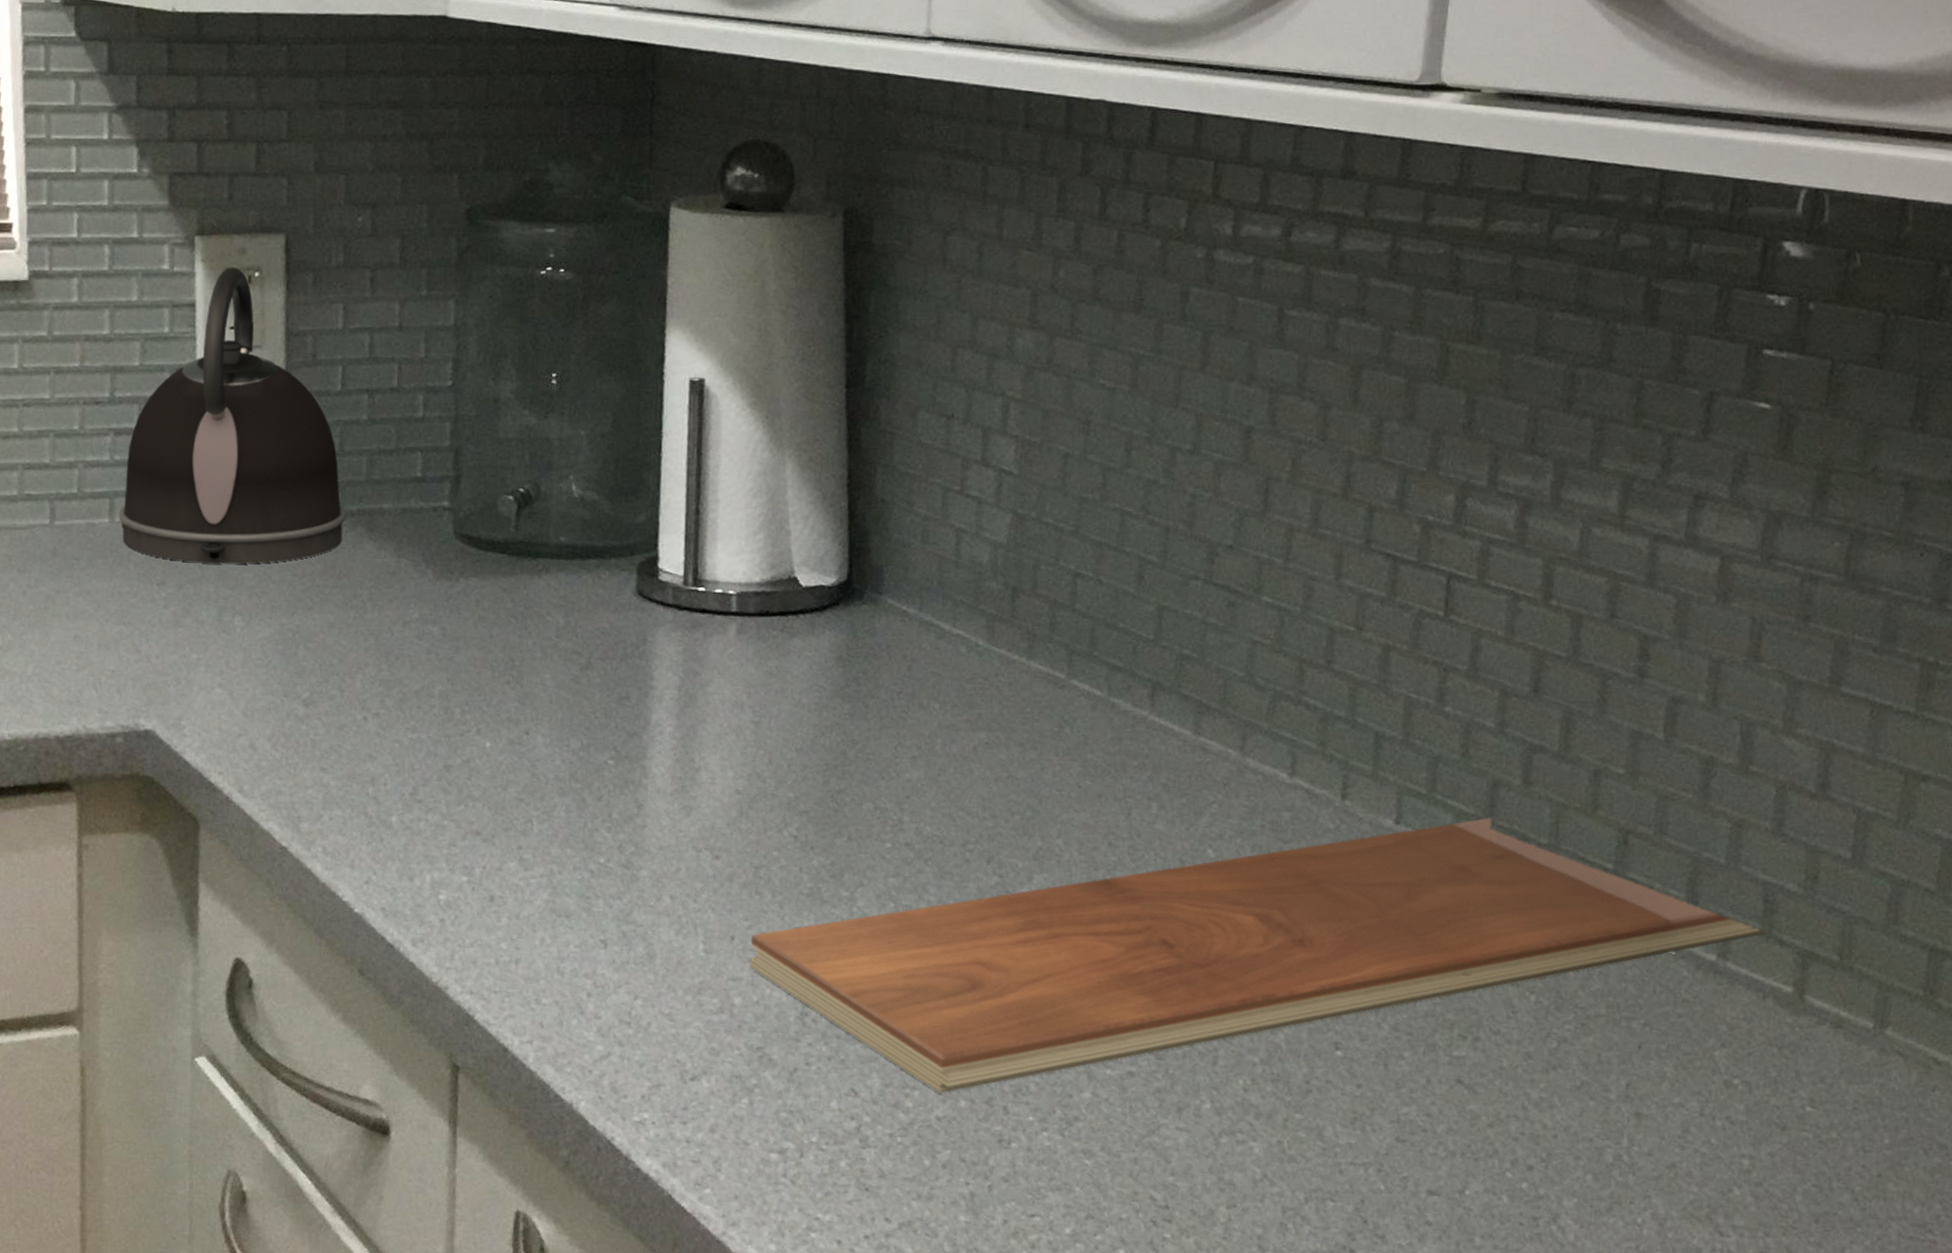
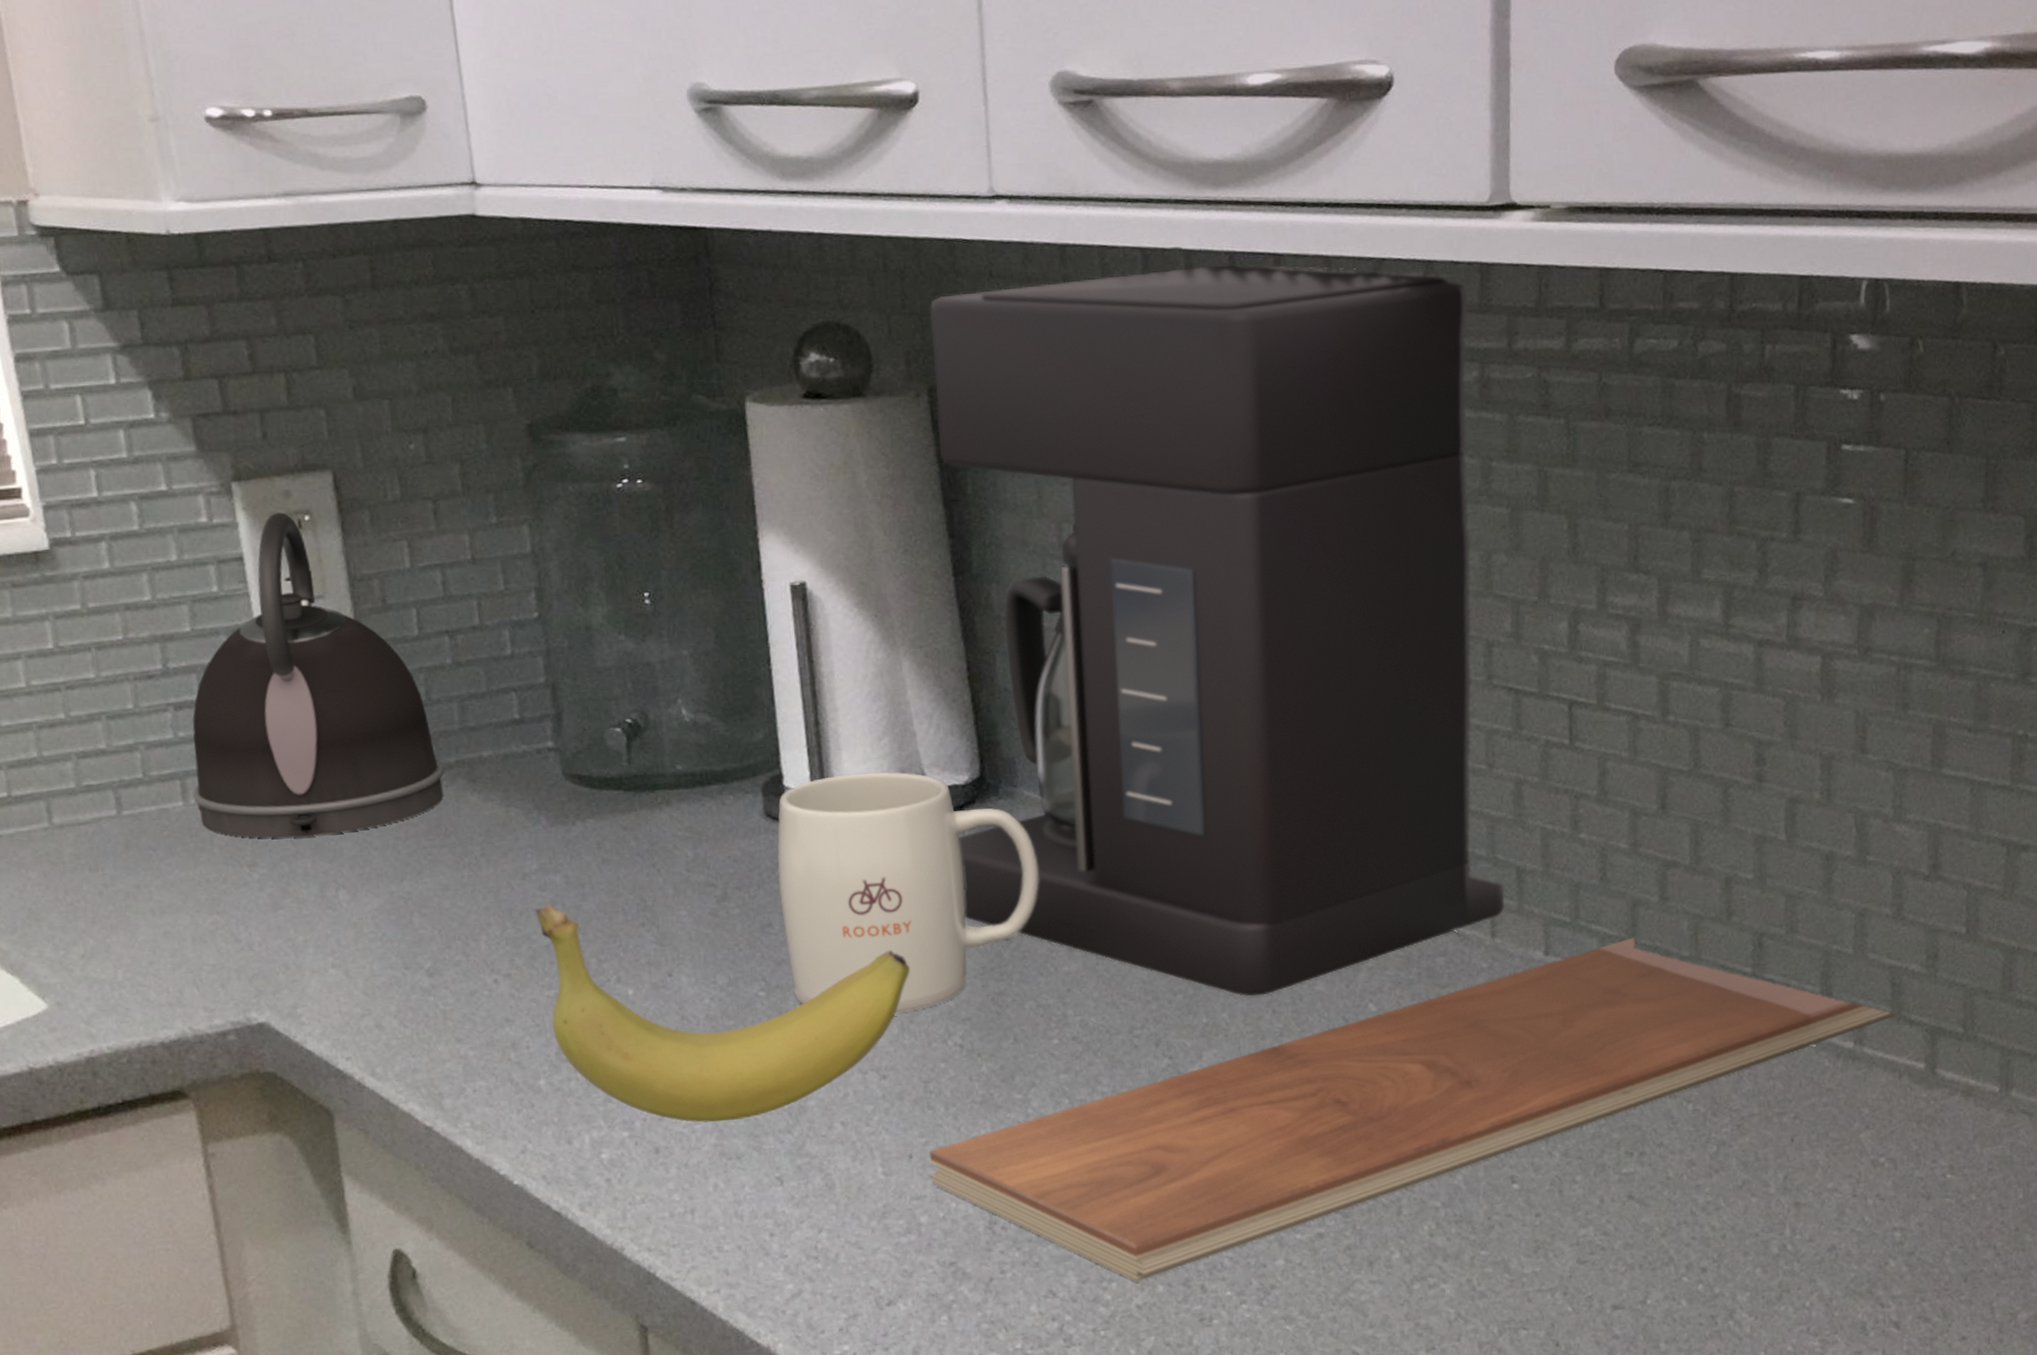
banana: none [410,650,756,880] -> present [535,902,911,1123]
mug: none [640,563,893,798] -> present [777,772,1039,1014]
coffee maker: none [815,119,1387,827] -> present [929,264,1506,997]

